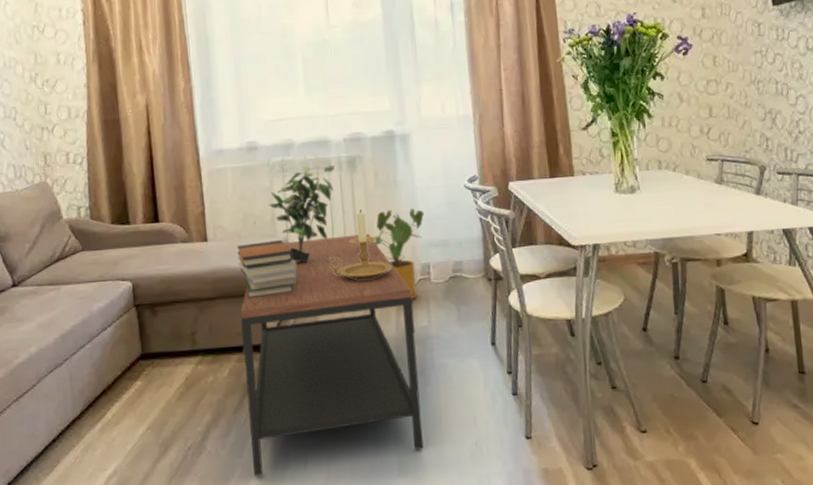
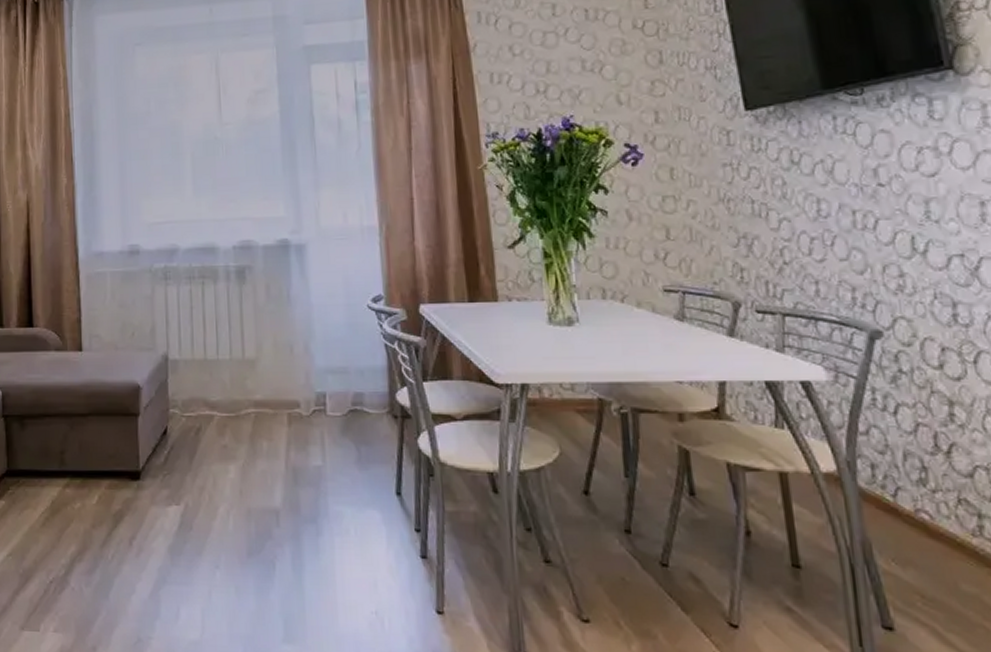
book stack: present [237,240,297,299] -> none [113,355,177,418]
coffee table: present [240,234,424,476] -> none [113,354,314,623]
potted plant: present [269,166,335,262] -> none [149,275,222,381]
candle holder: present [328,209,392,280] -> none [211,325,282,407]
house plant: present [373,208,425,300] -> none [262,328,321,434]

